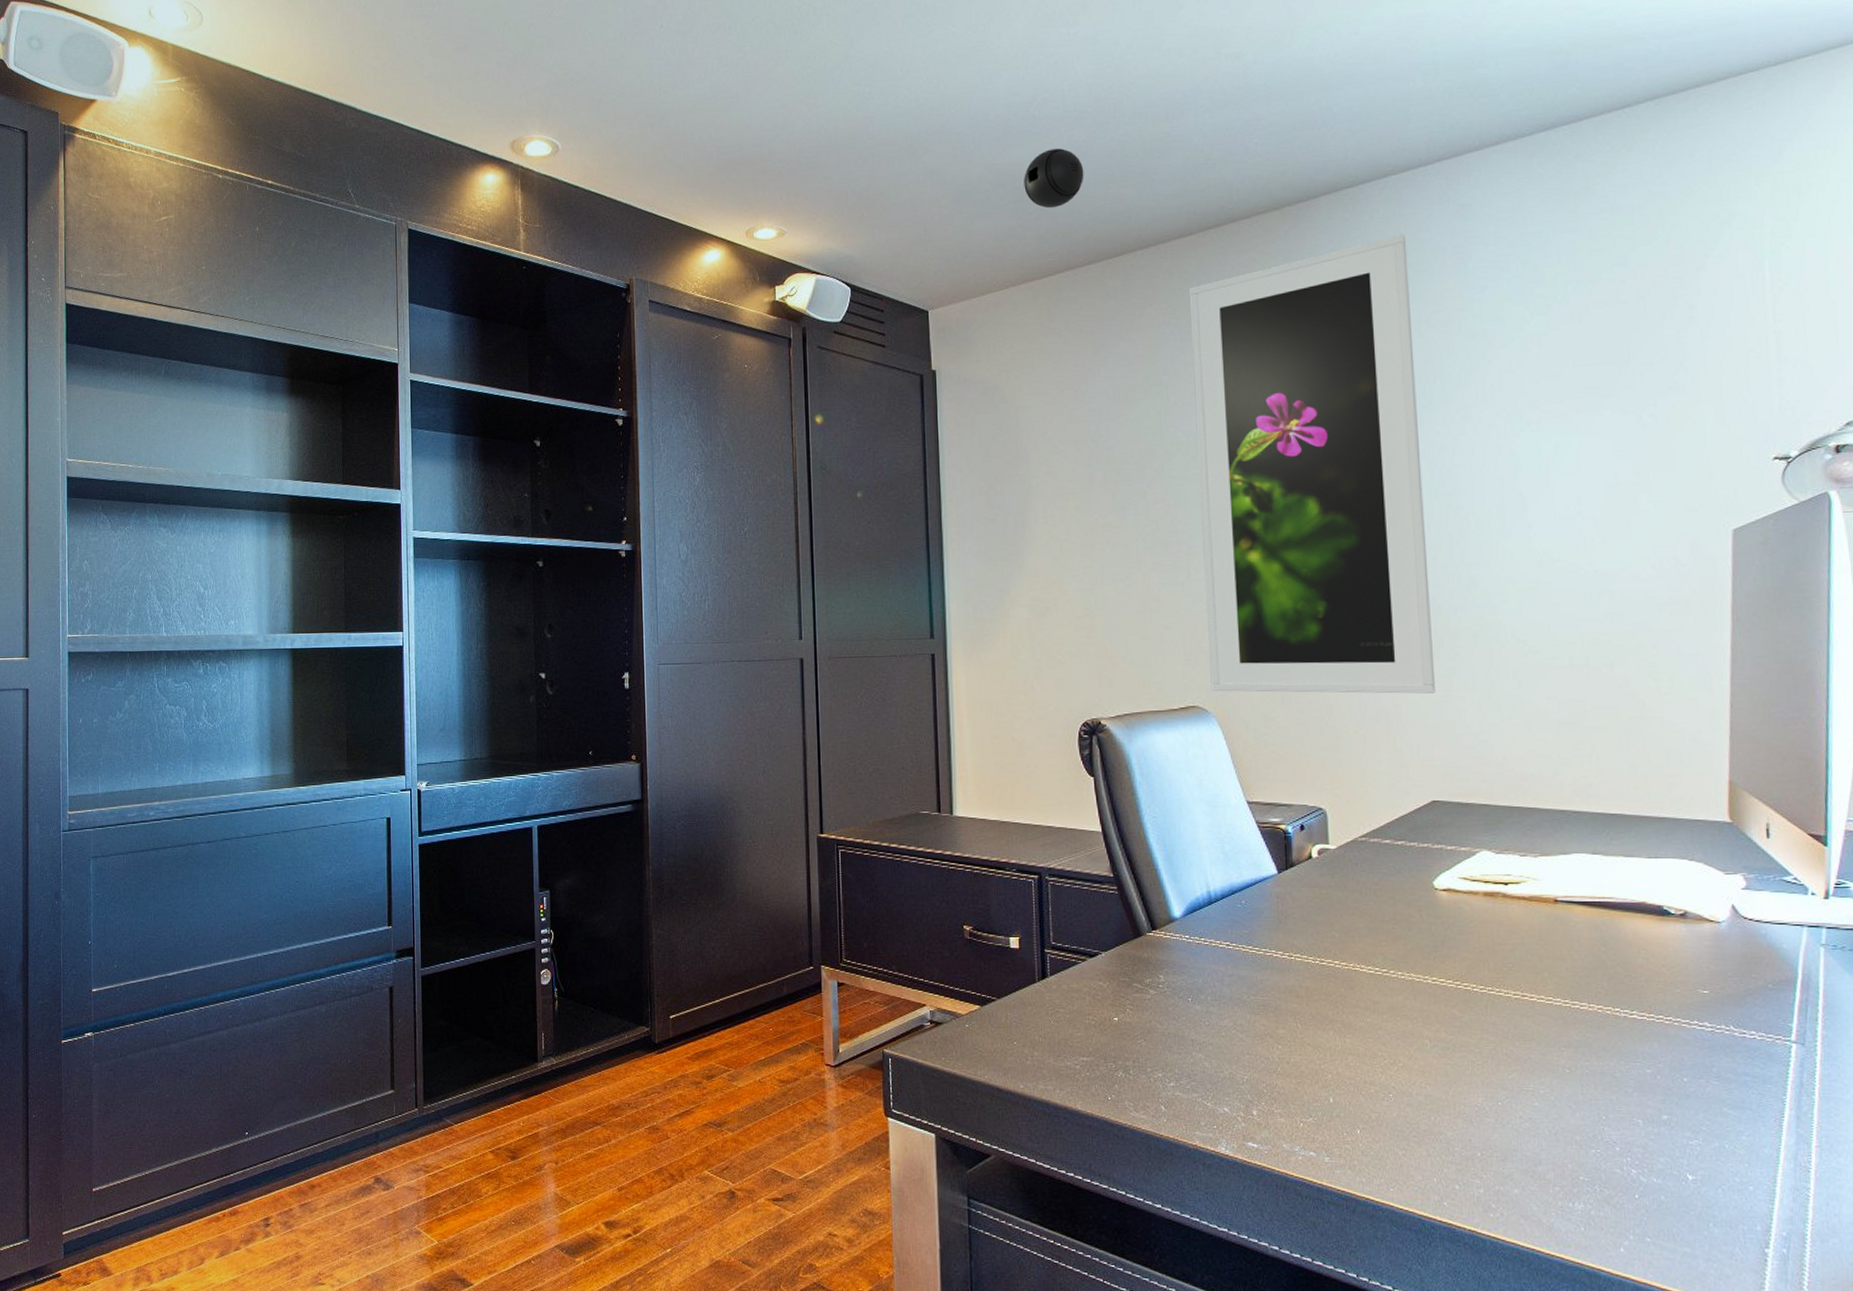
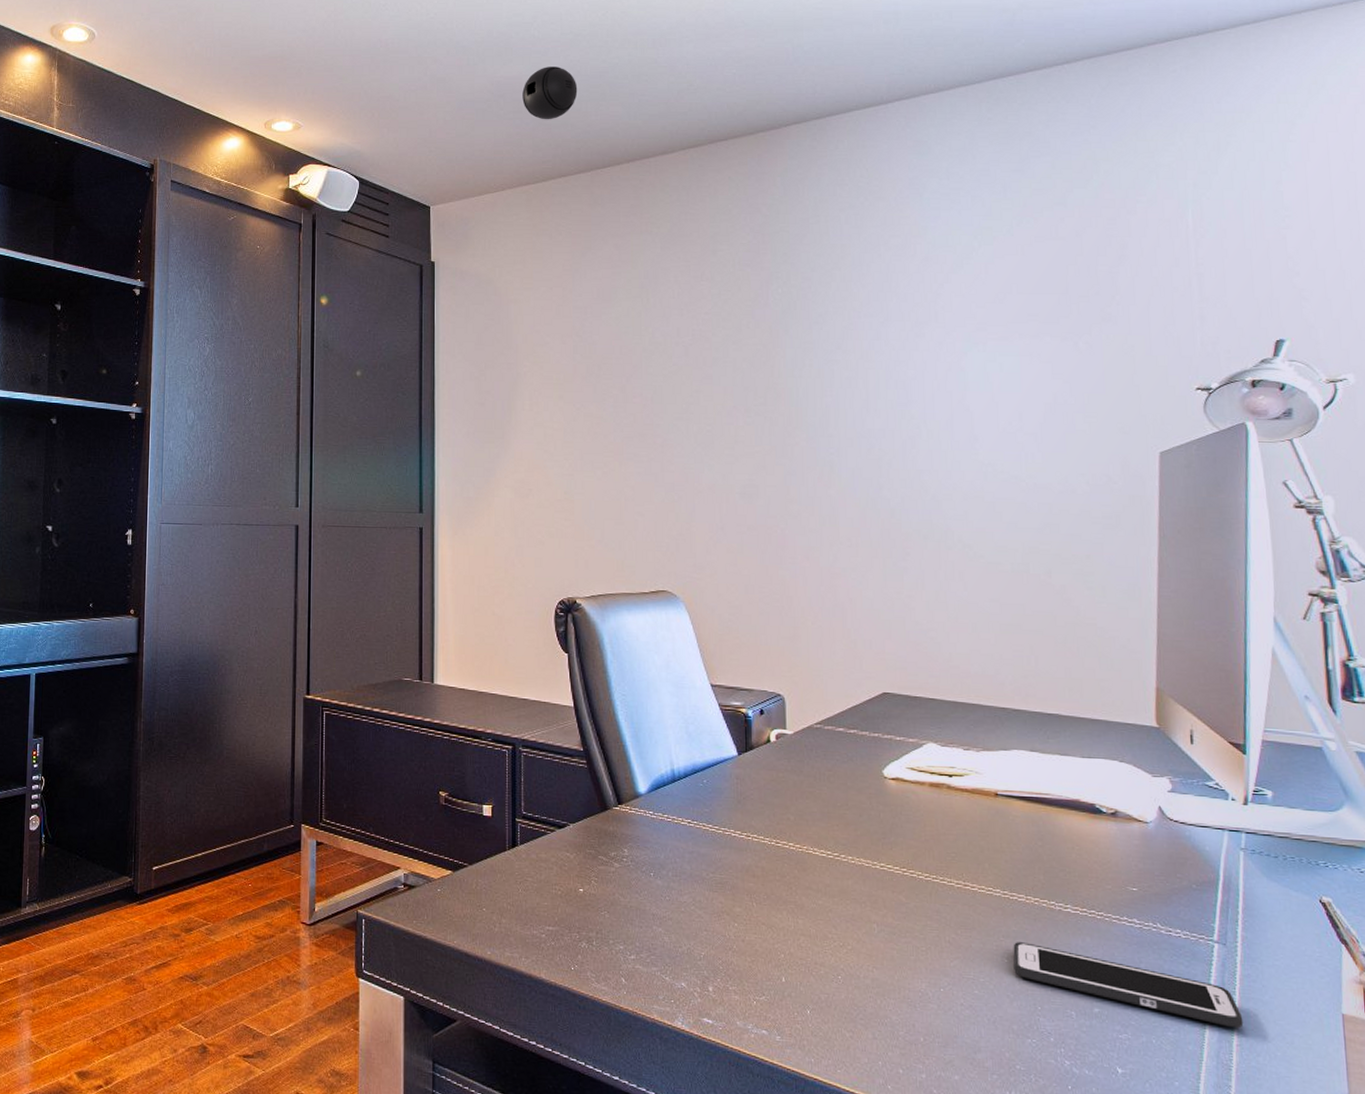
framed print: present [1188,234,1436,694] -> none [669,164,888,590]
cell phone: none [1575,1051,1823,1130] -> present [1013,942,1244,1029]

